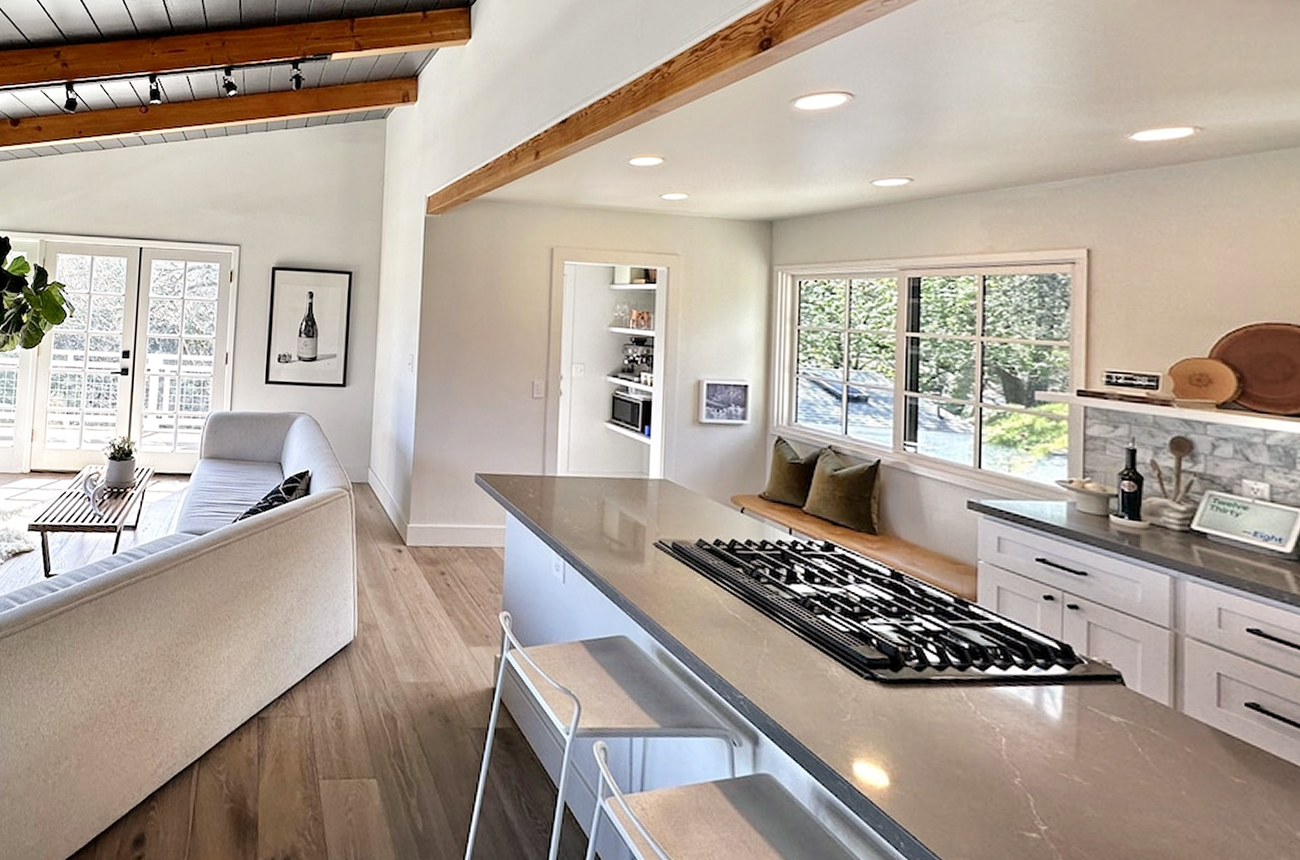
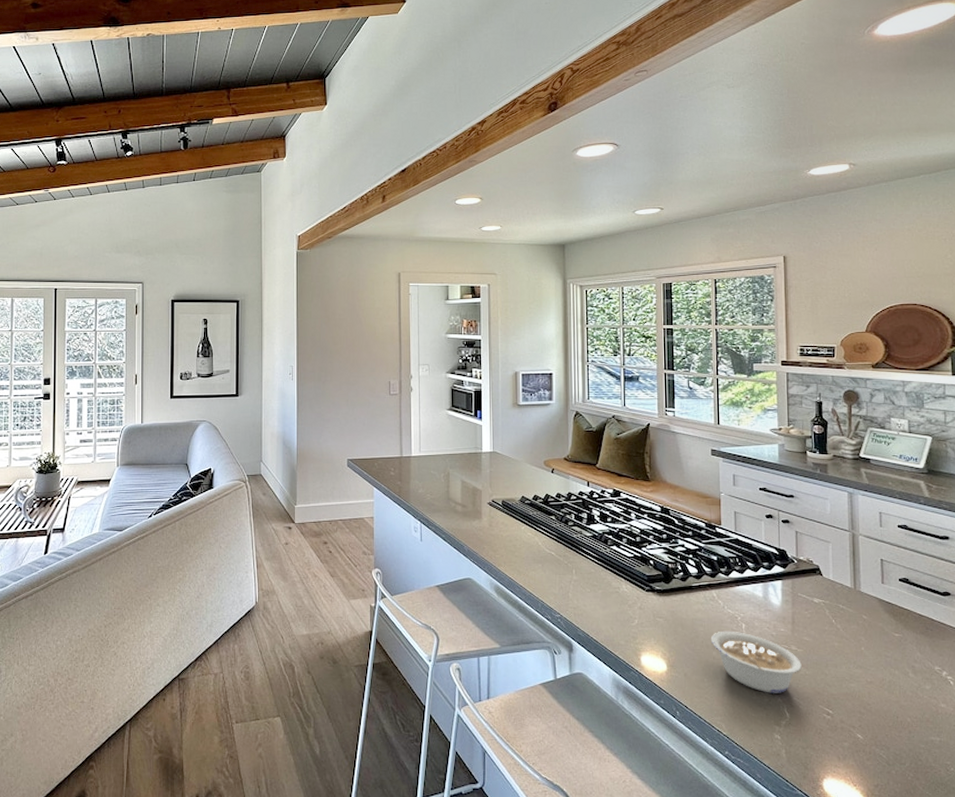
legume: none [954,744,1088,838] -> present [710,630,802,693]

